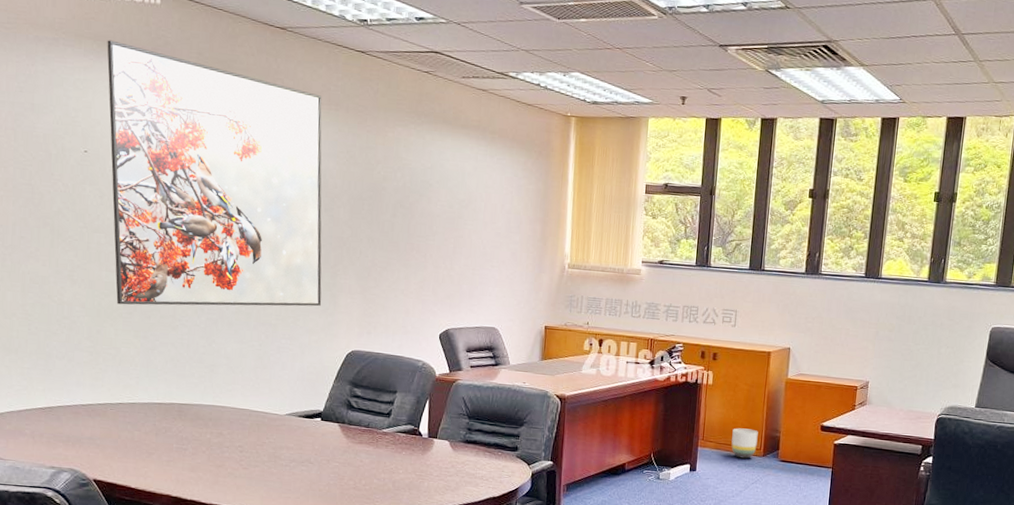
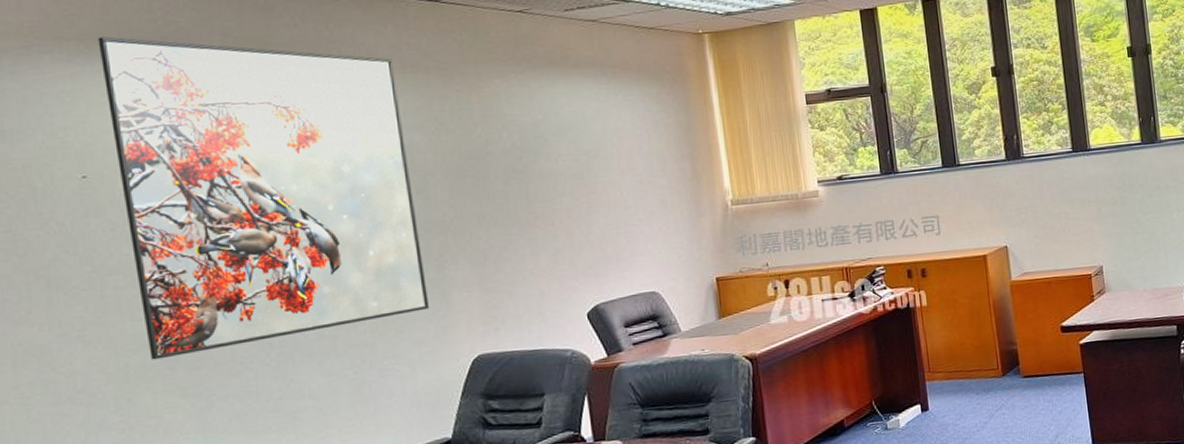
planter: present [731,428,758,459] -> none [961,347,994,384]

